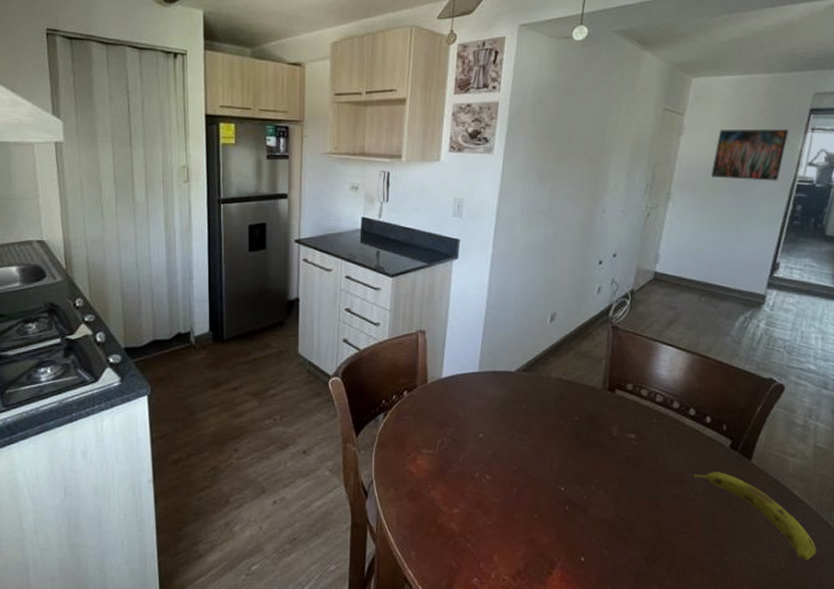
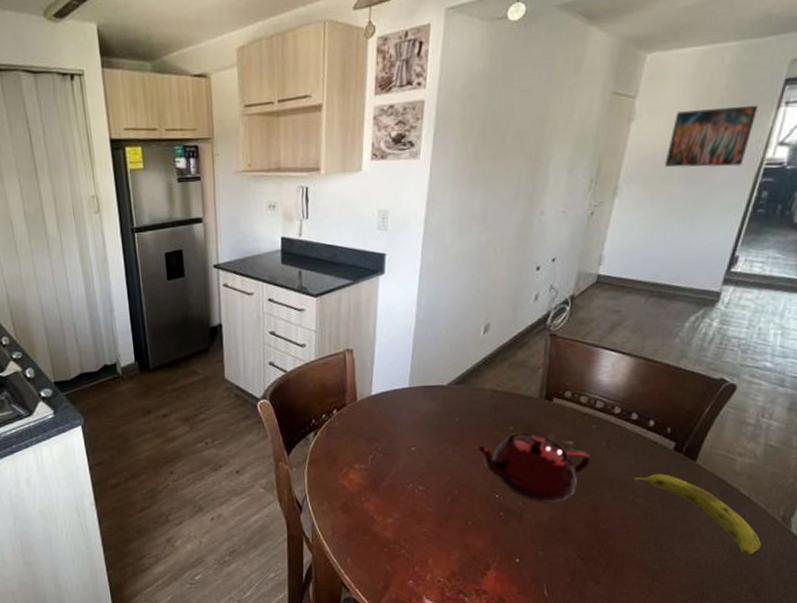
teapot: none [541,423,653,498] -> present [475,432,591,503]

